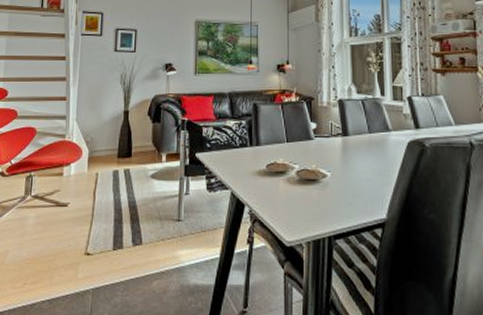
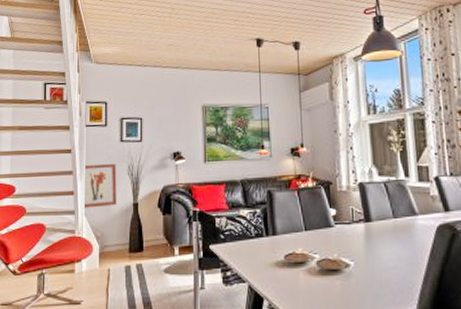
wall art: none [76,71,110,114] -> present [85,163,117,208]

